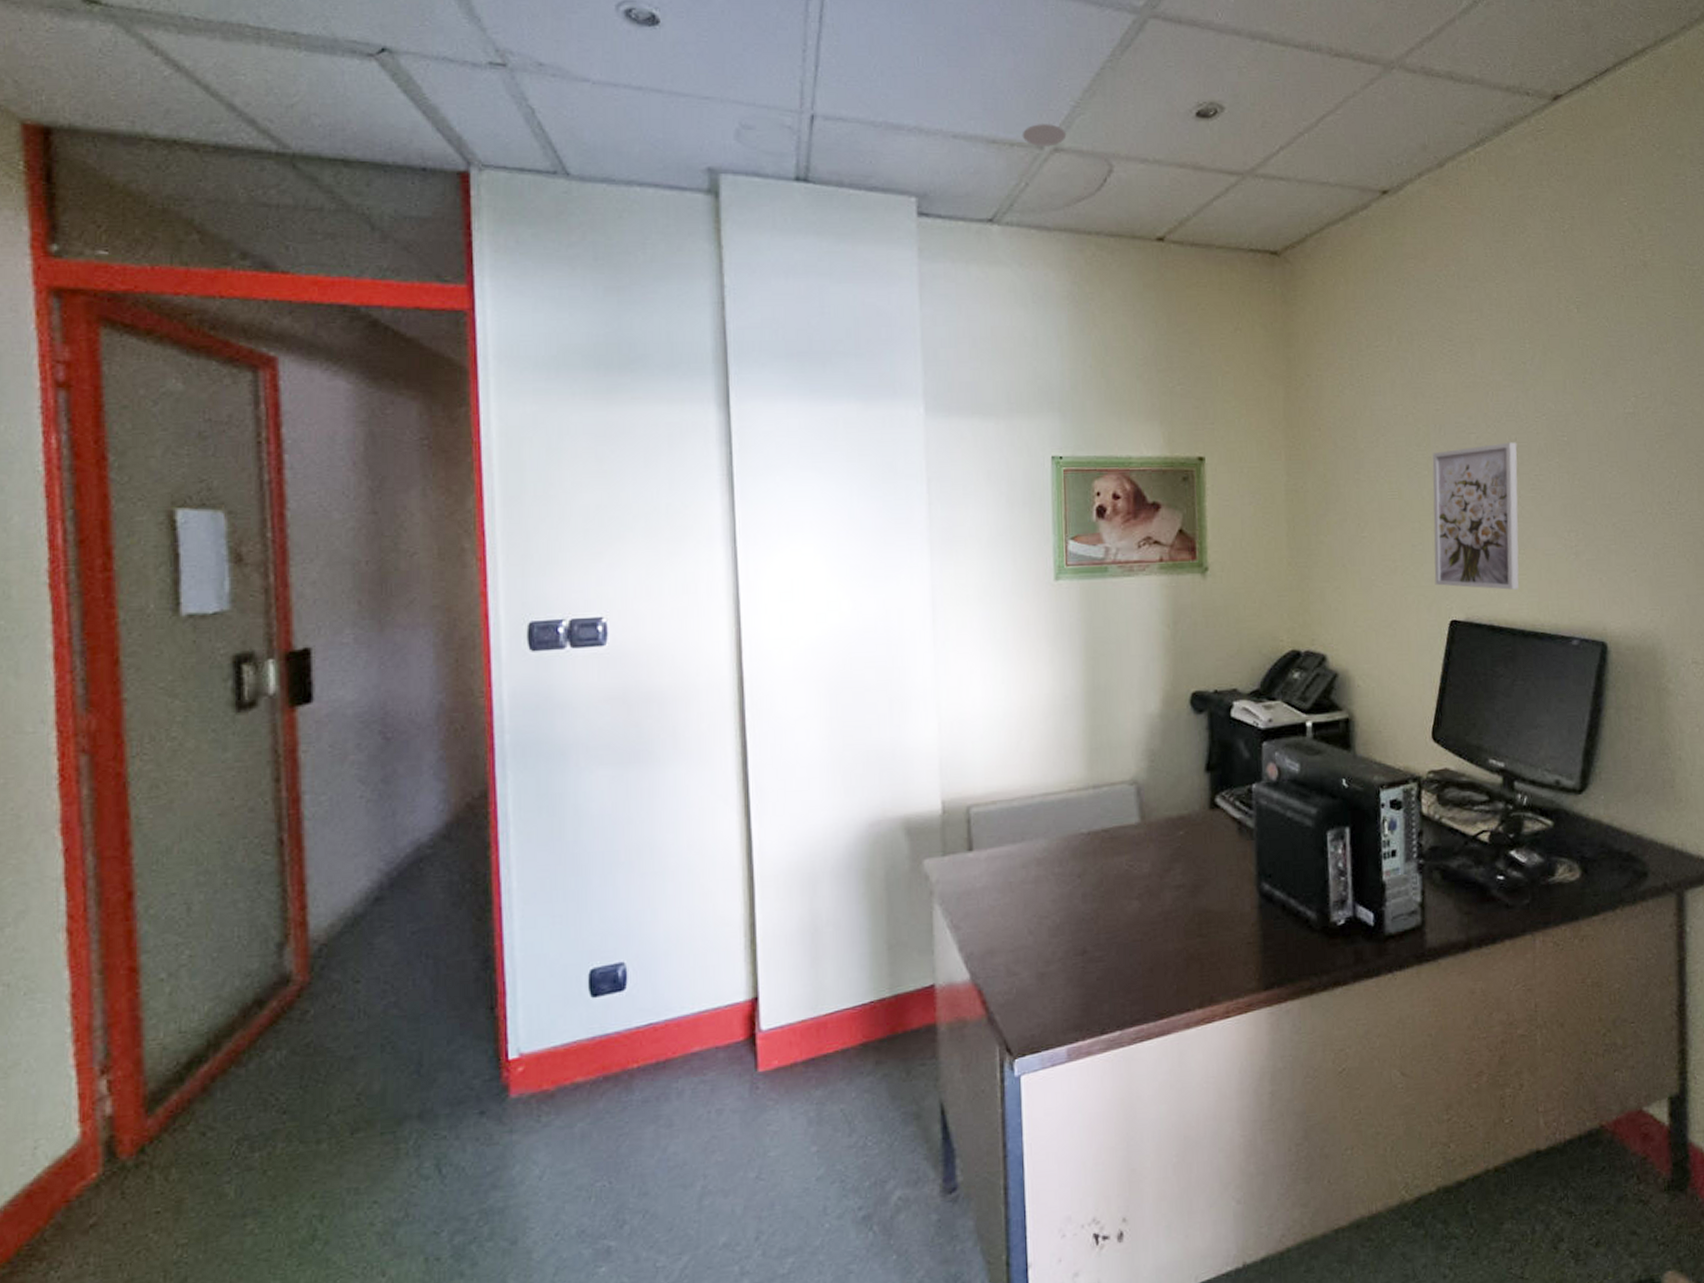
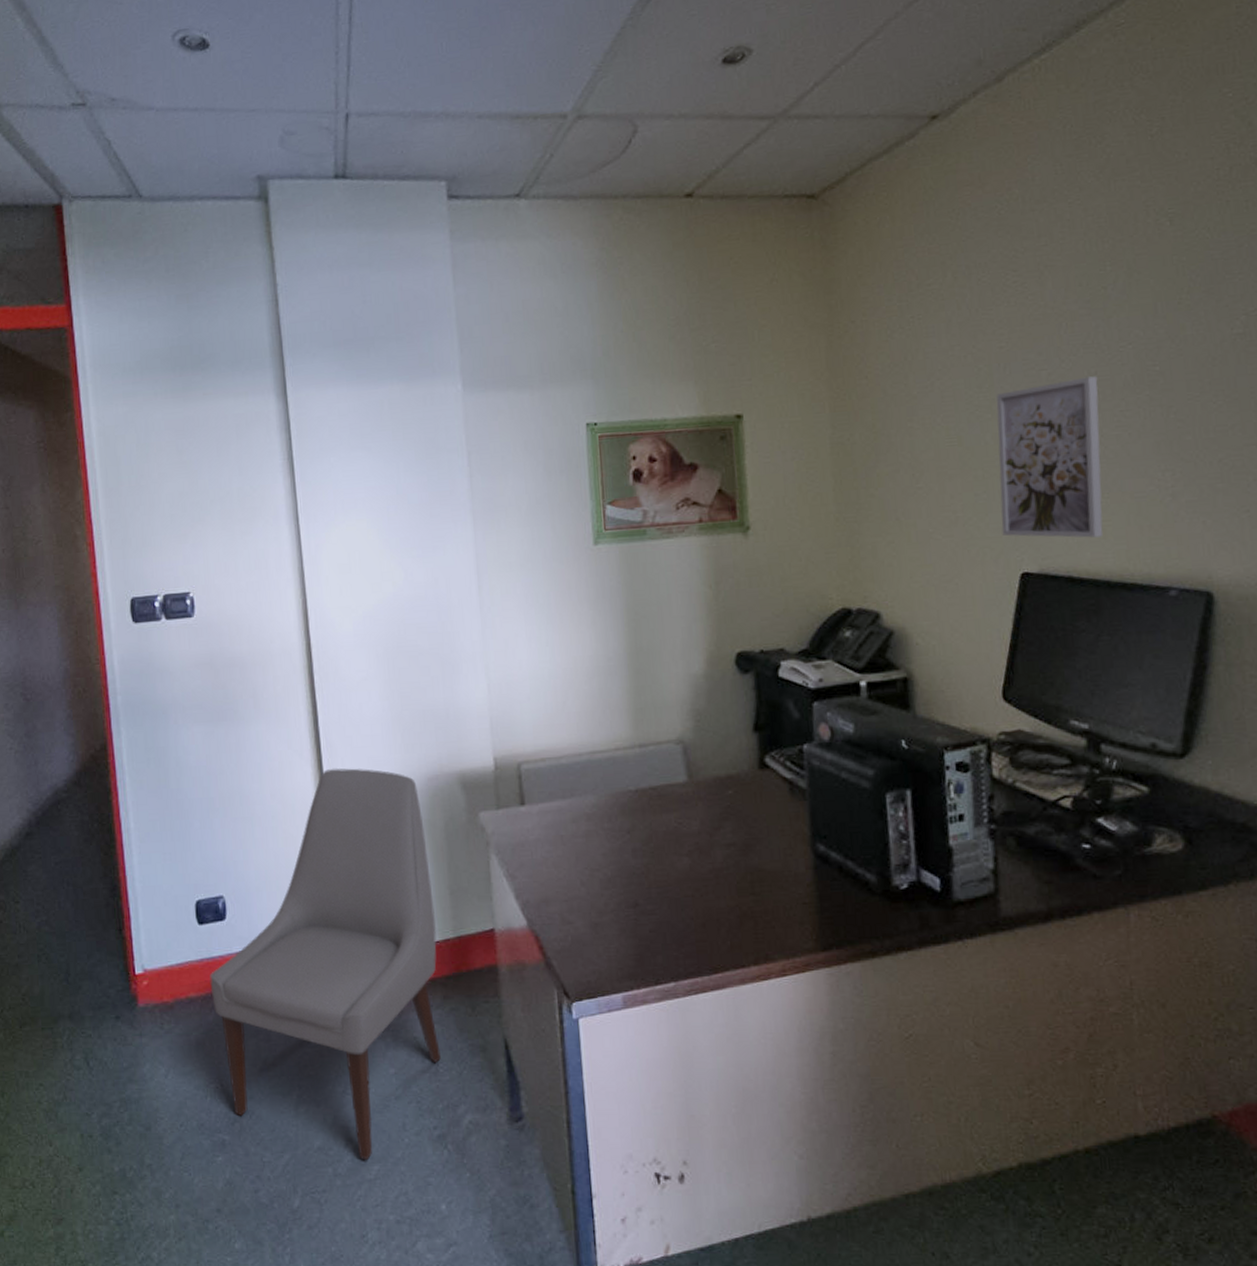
chair: none [602,814,872,1254] -> present [209,767,441,1161]
smoke detector: present [1022,123,1067,147] -> none [544,91,589,116]

